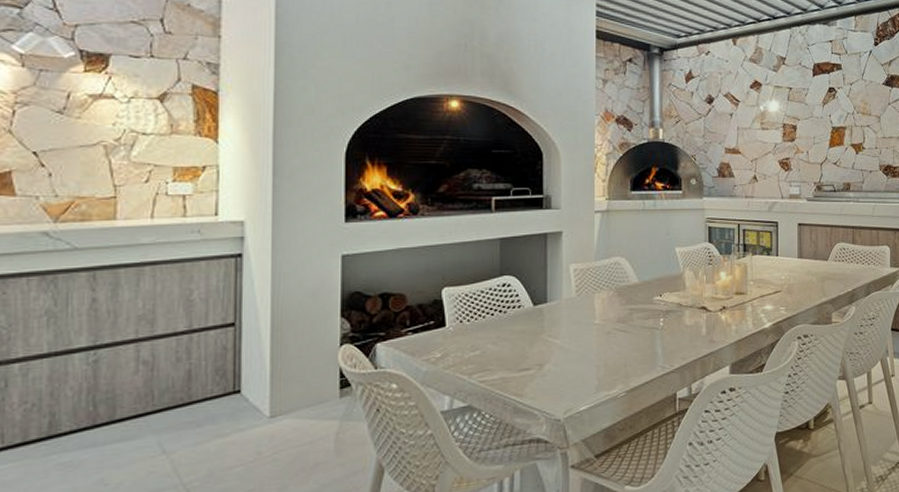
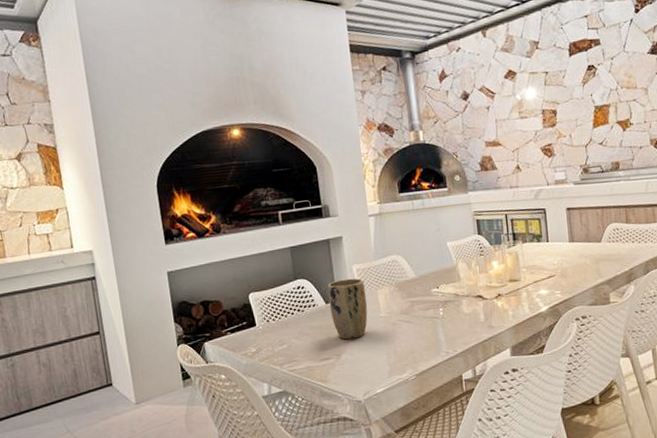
plant pot: none [537,278,582,348] -> present [327,278,368,340]

